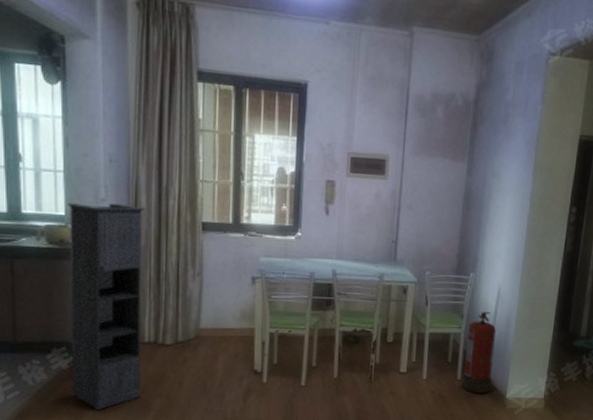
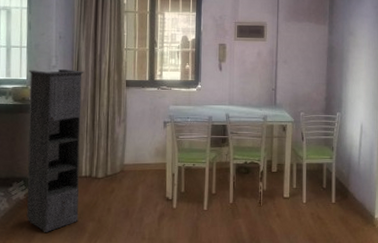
fire extinguisher: present [462,312,496,393] -> none [336,145,362,214]

